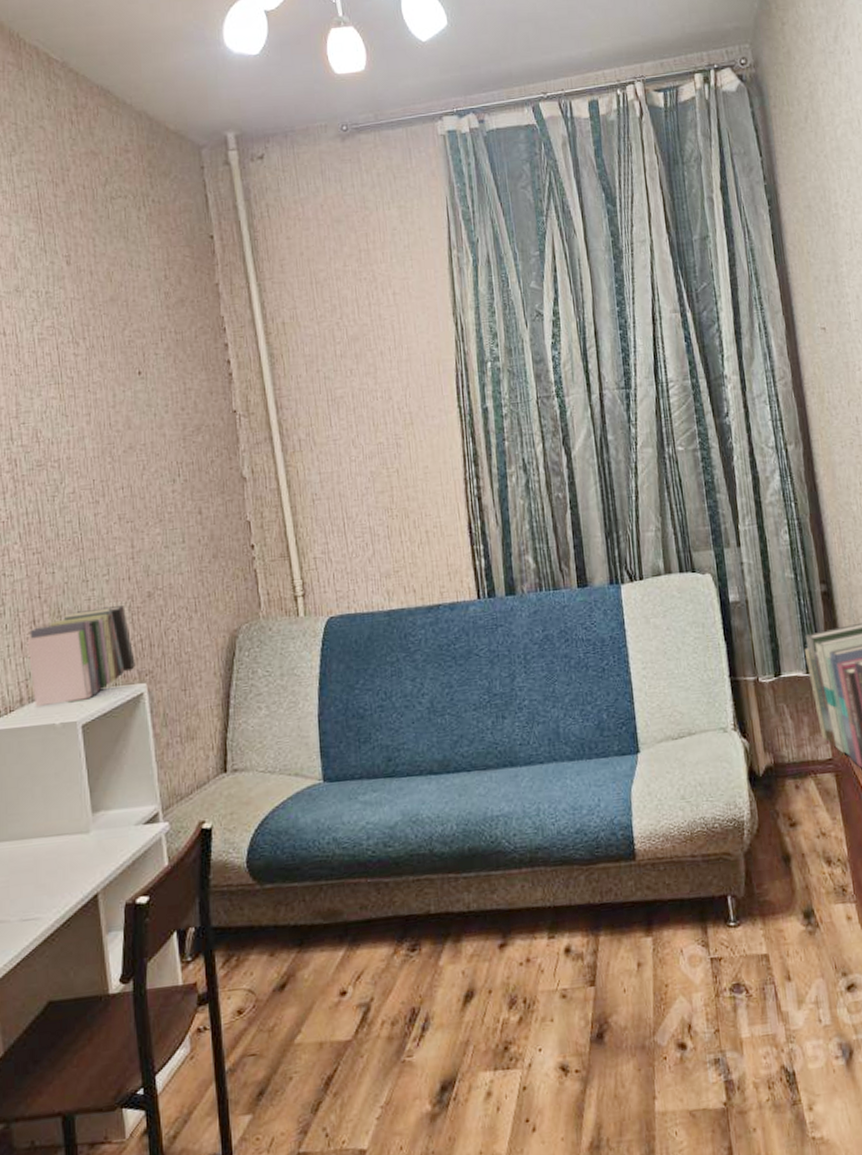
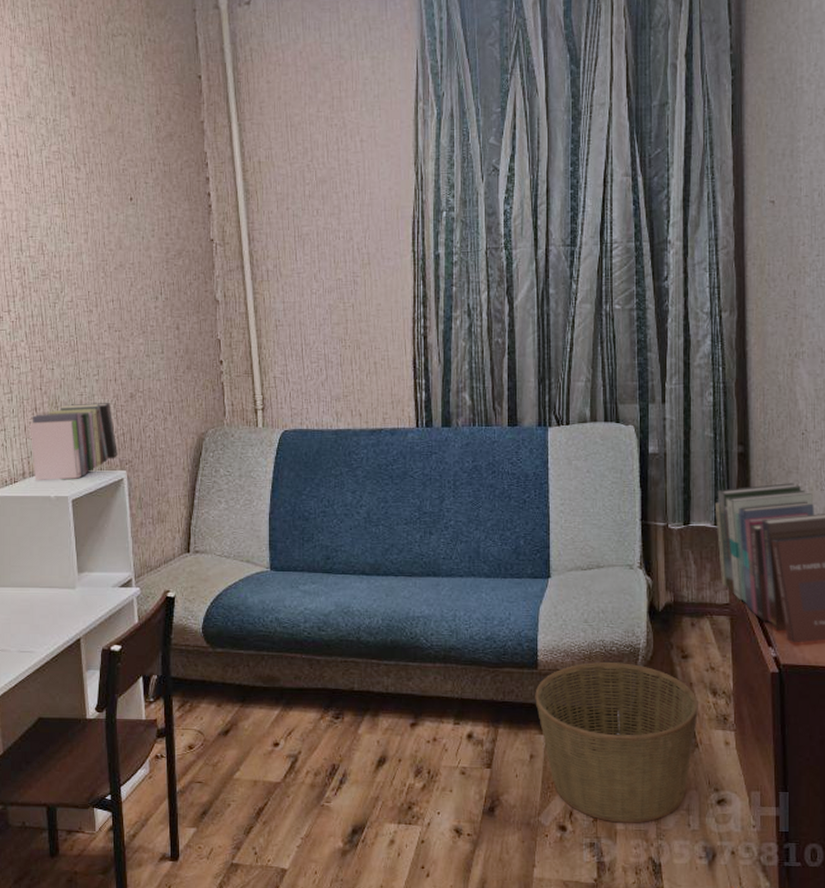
basket: none [635,840,815,1031] -> present [535,662,698,823]

